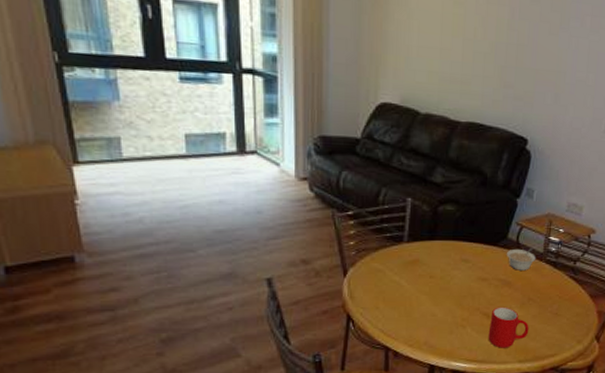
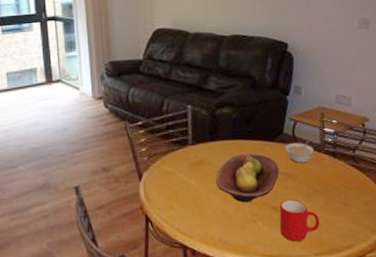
fruit bowl: none [429,257,497,307] -> present [216,154,280,203]

